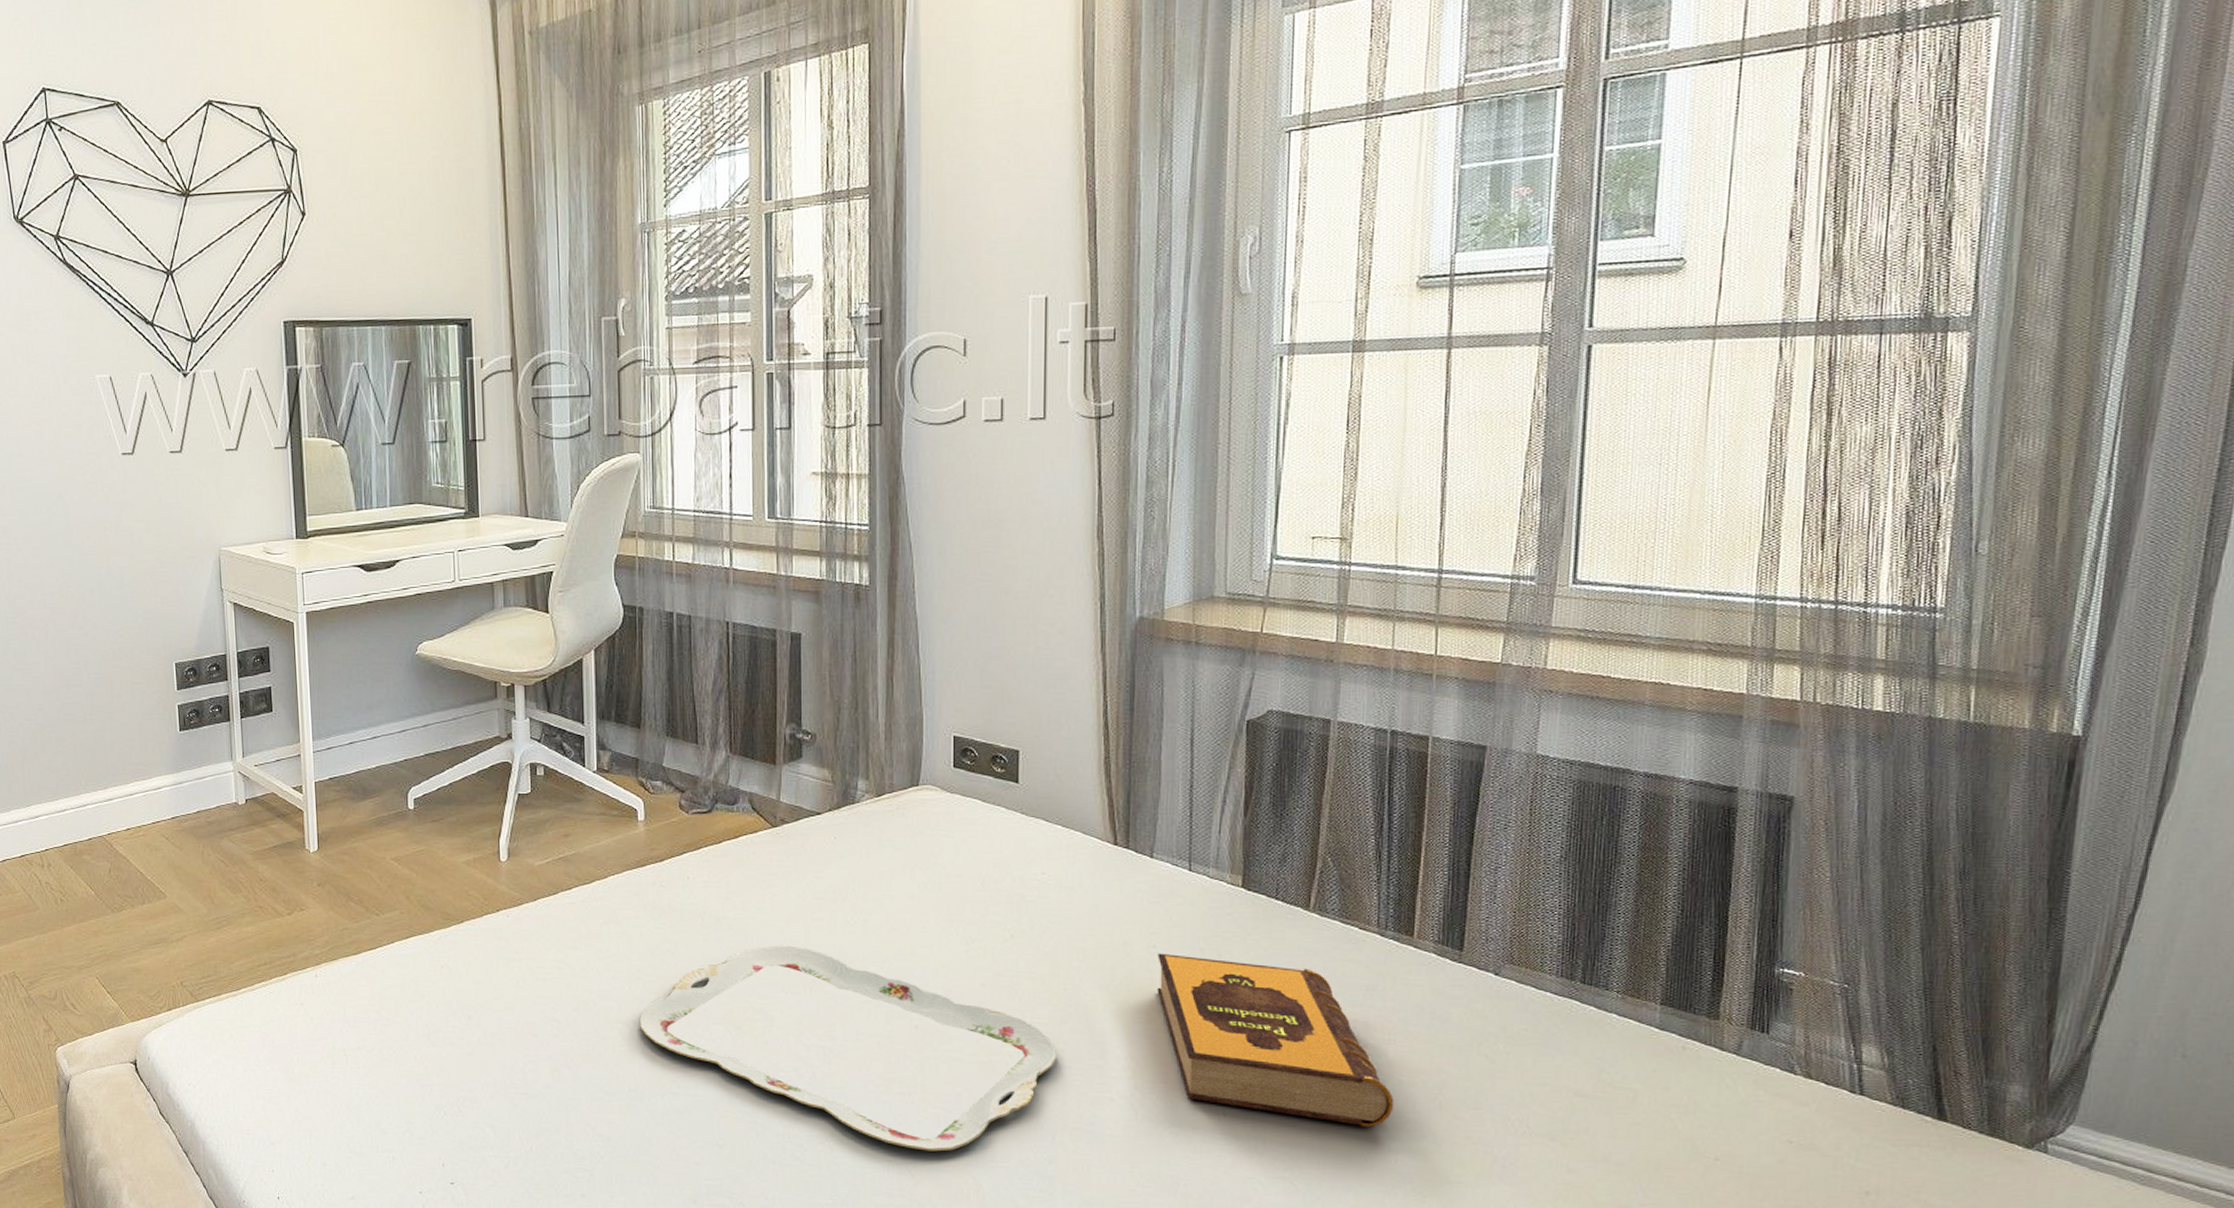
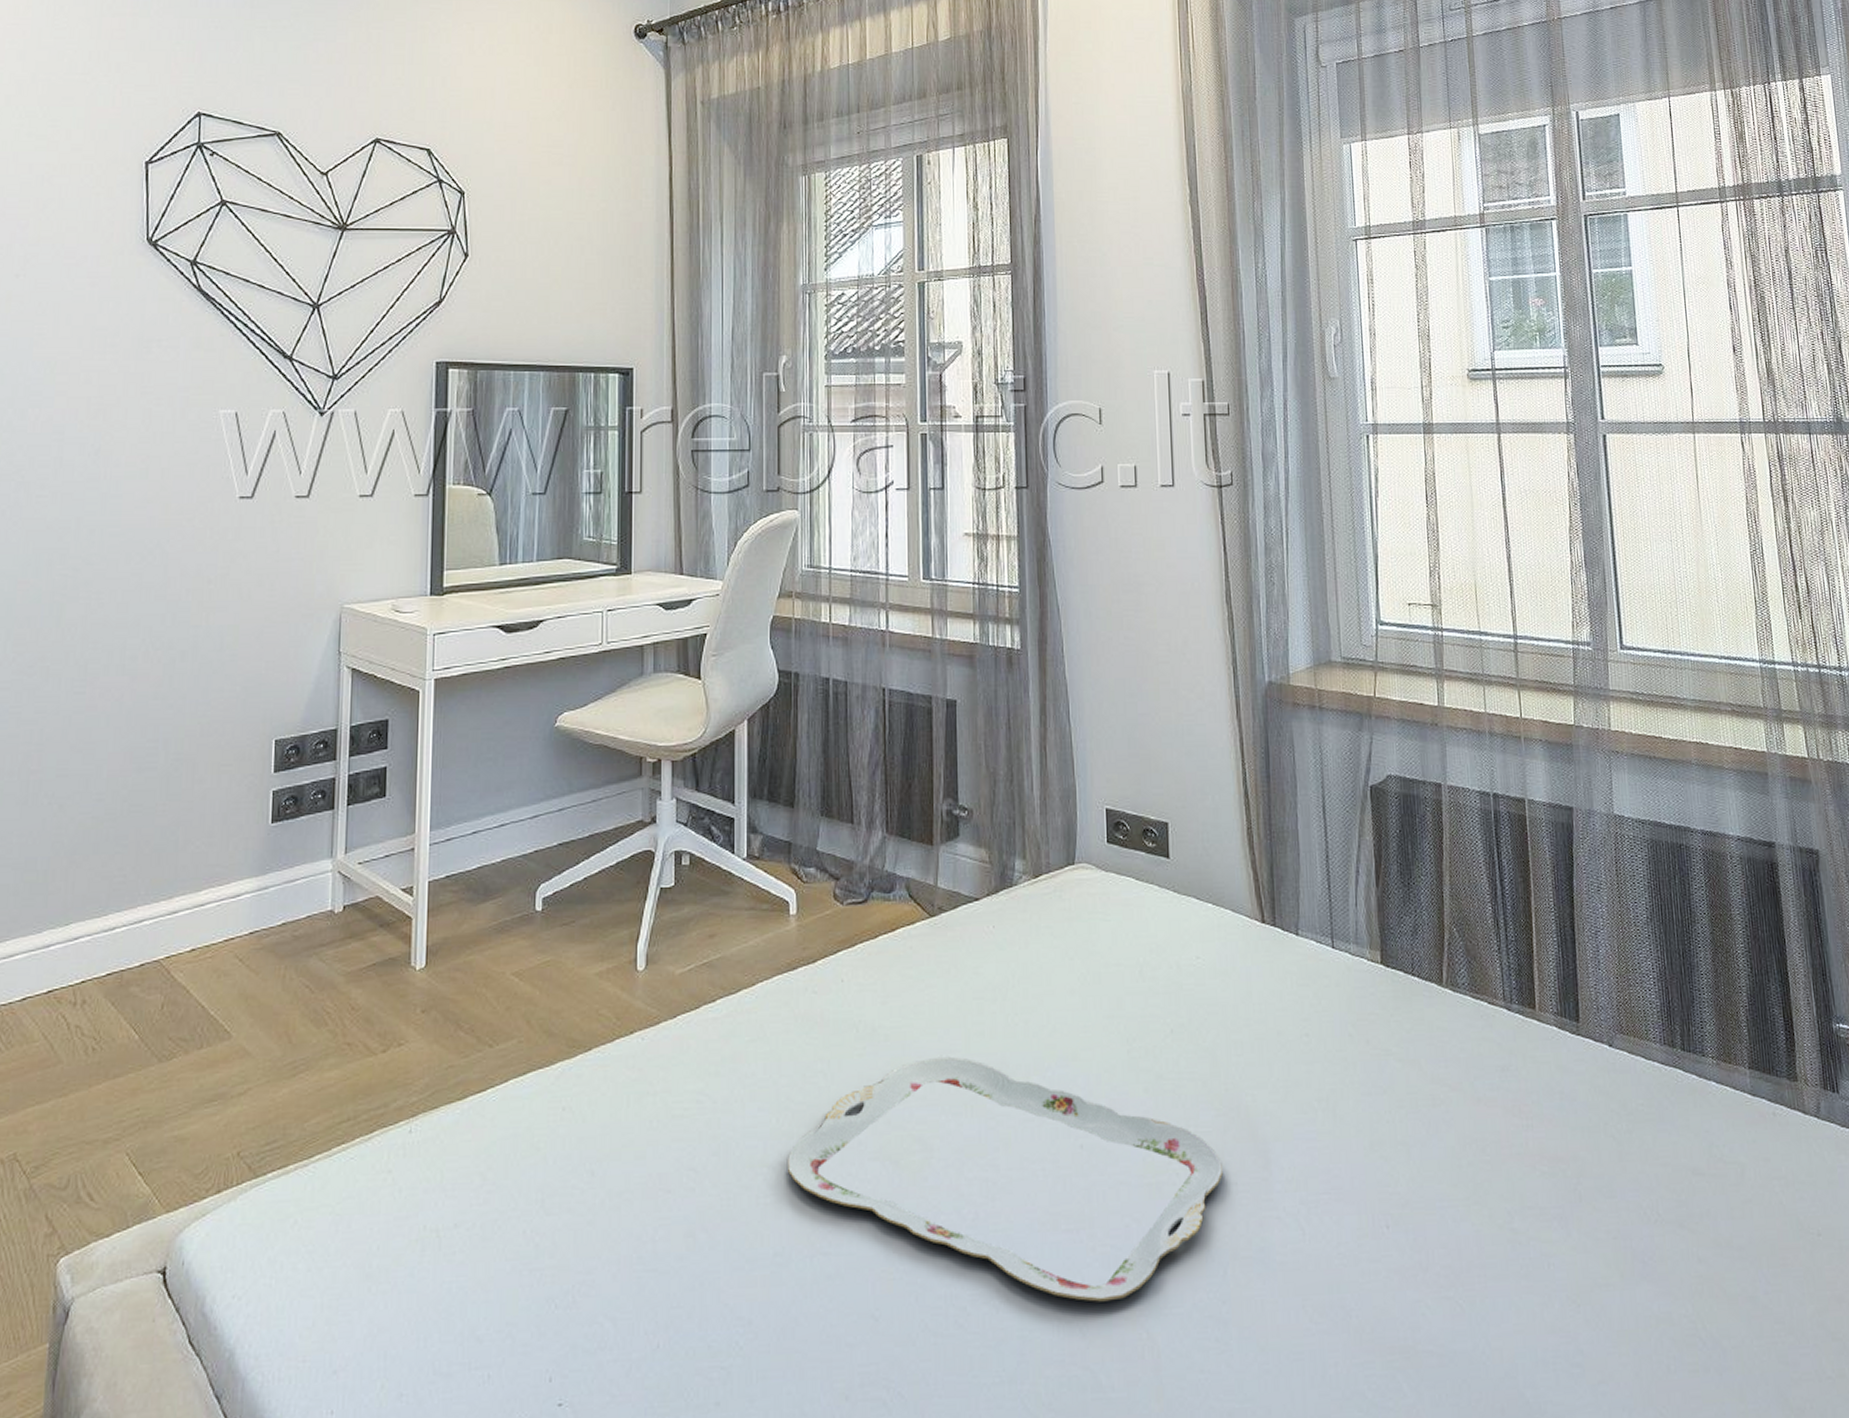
hardback book: present [1157,953,1394,1128] -> none [1310,1041,1540,1229]

